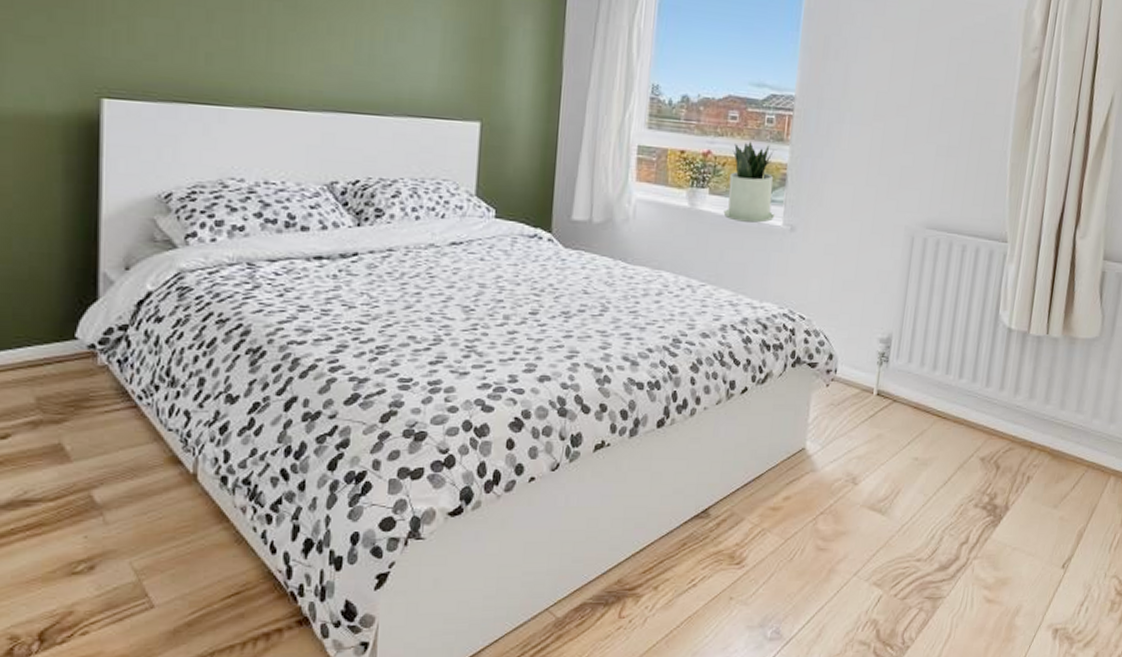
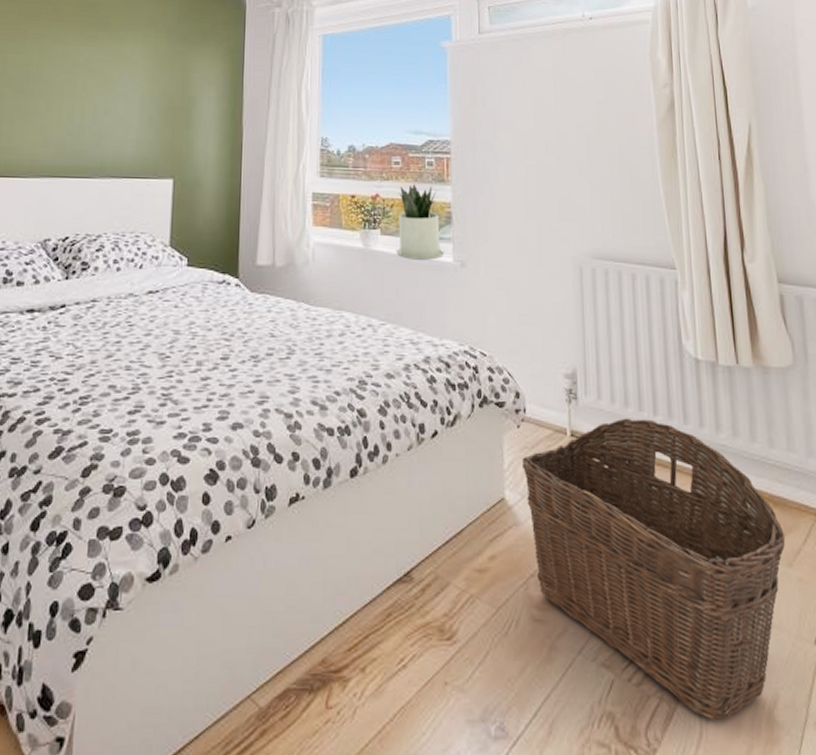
wicker basket: none [825,380,1057,624] -> present [521,418,786,720]

